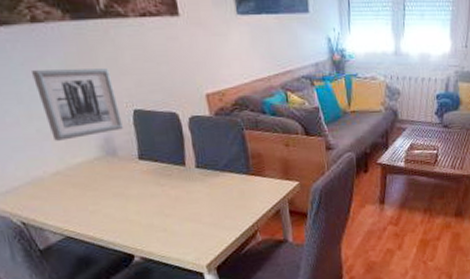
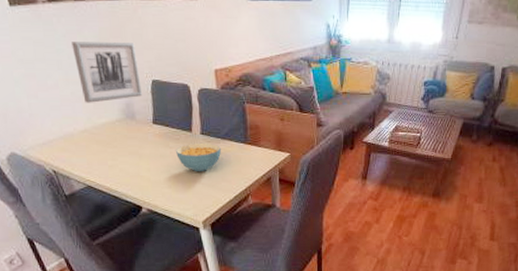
cereal bowl: none [167,177,221,210] -> present [175,142,221,171]

